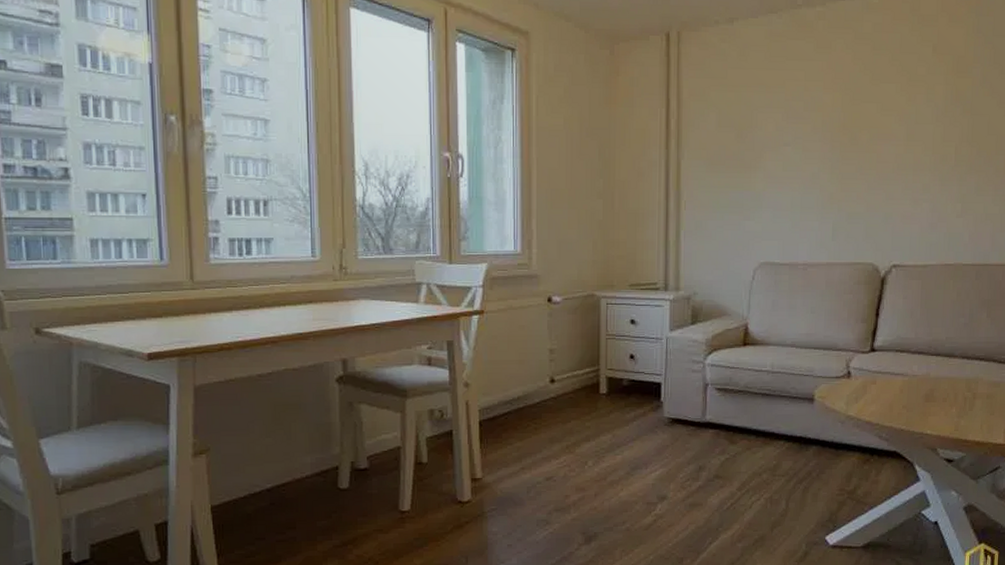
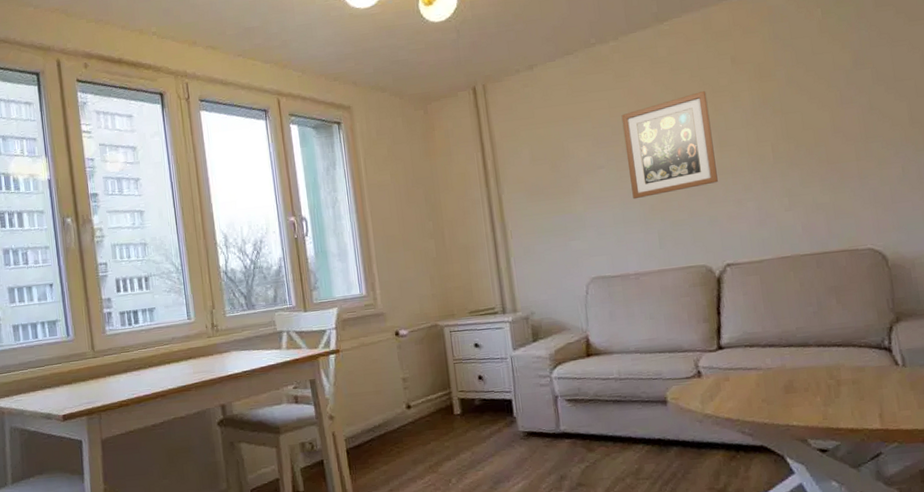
wall art: none [814,78,903,185] -> present [621,91,718,200]

